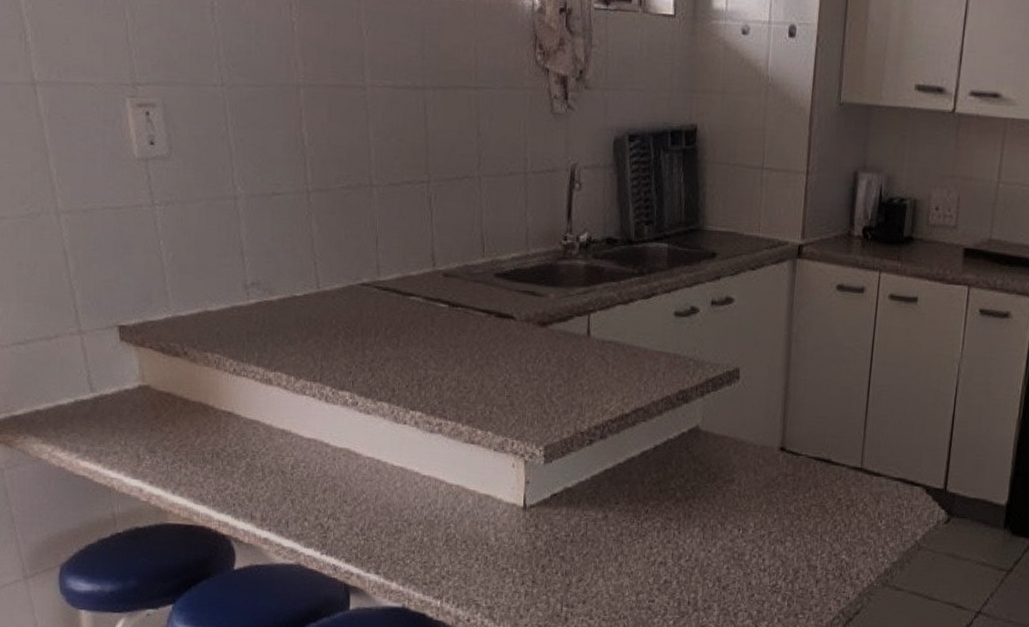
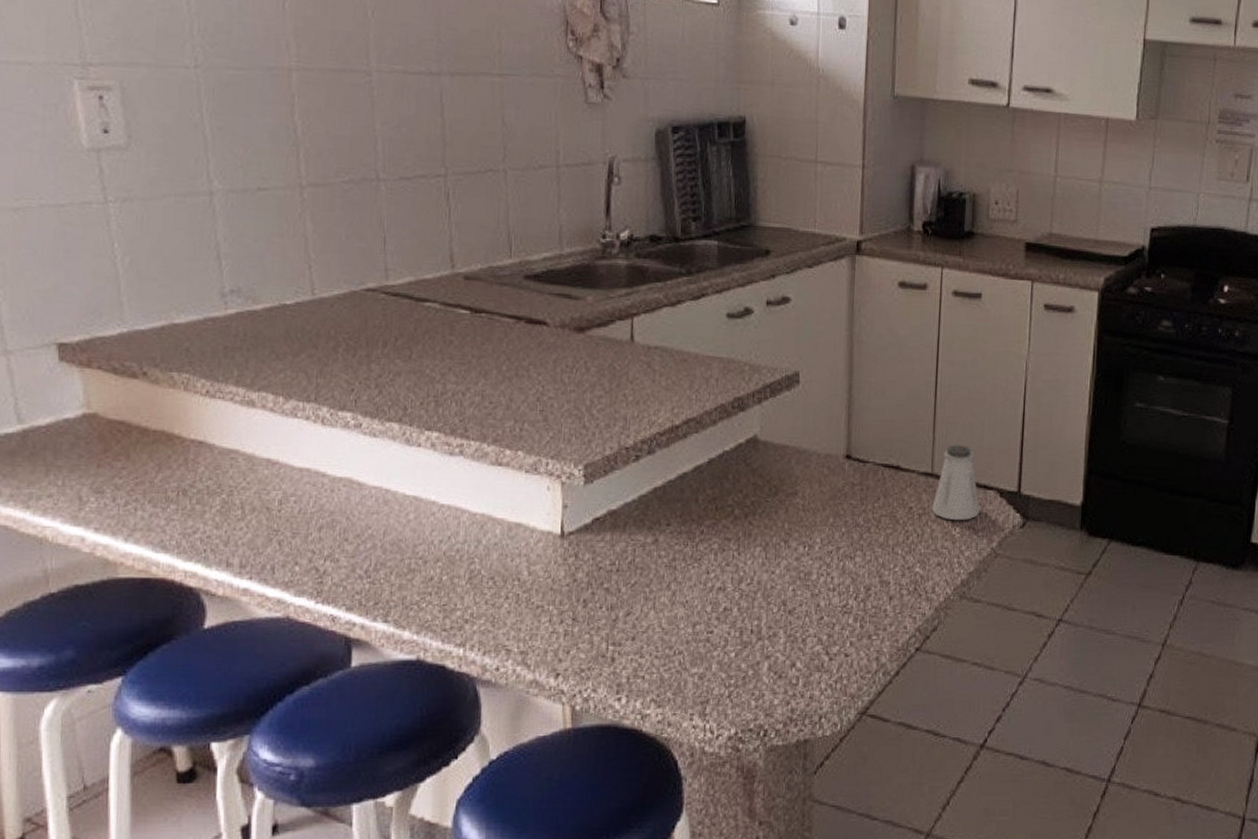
saltshaker: none [860,442,906,514] -> present [932,445,980,521]

